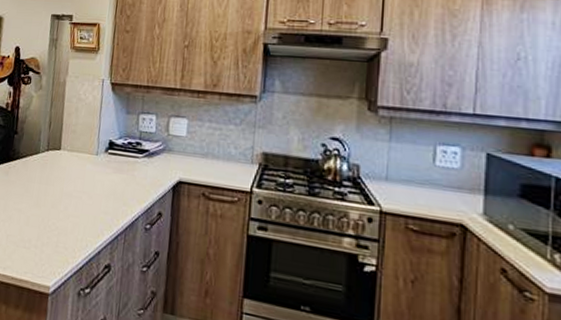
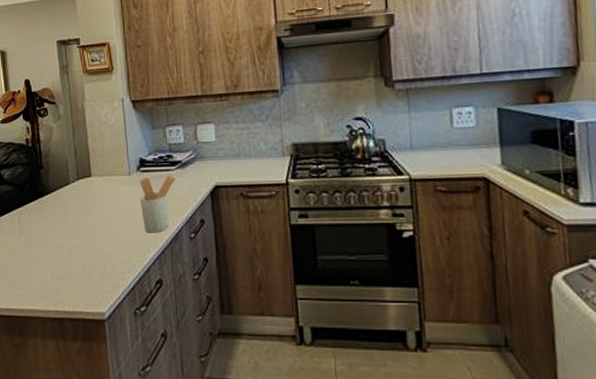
utensil holder: none [102,160,142,218] -> present [139,175,177,233]

